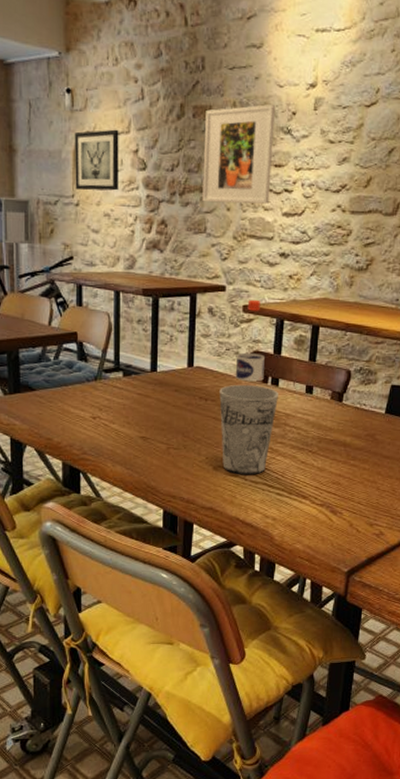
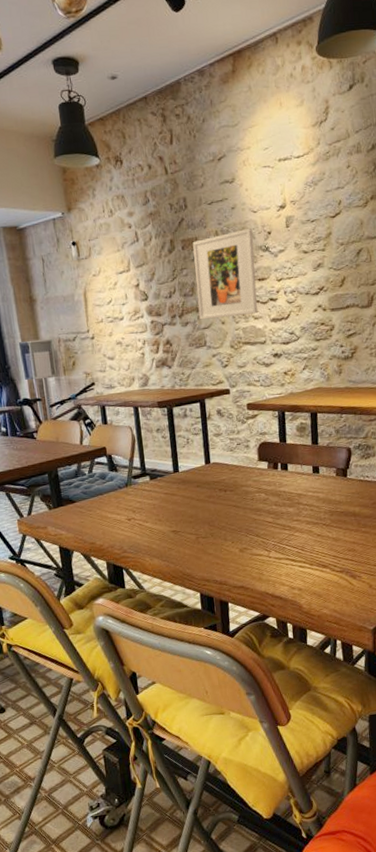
wall art: present [74,129,119,191] -> none [82,269,126,326]
cup: present [219,384,278,475] -> none [236,472,289,554]
water bottle: present [235,299,265,382] -> none [247,397,274,470]

